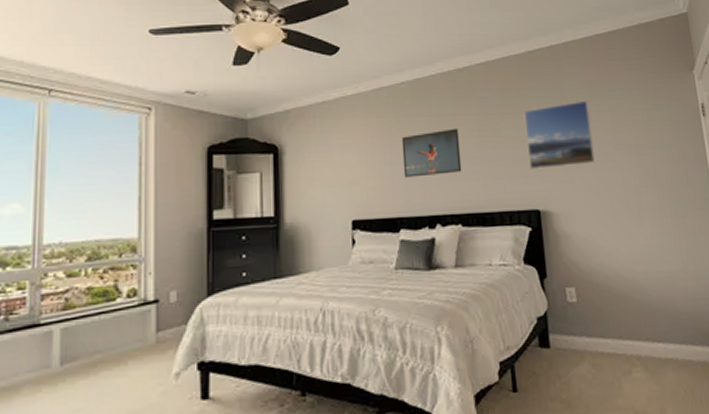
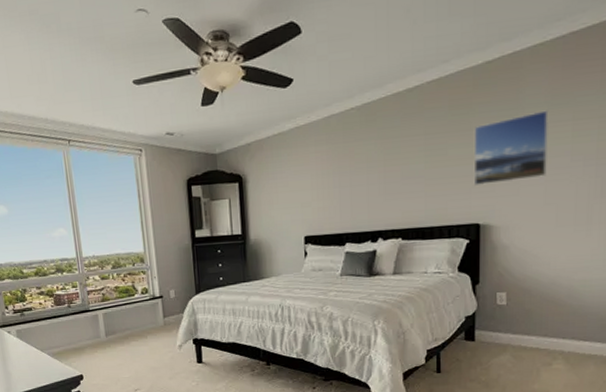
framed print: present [401,128,462,178] -> none [349,150,406,198]

